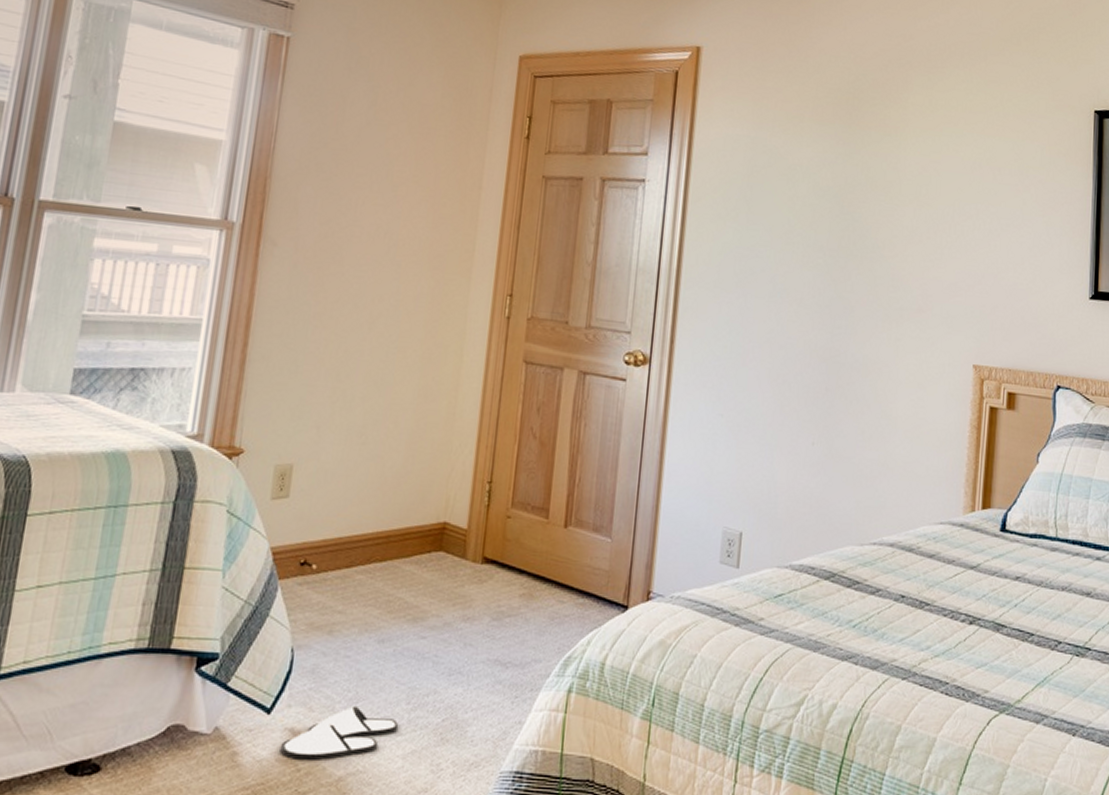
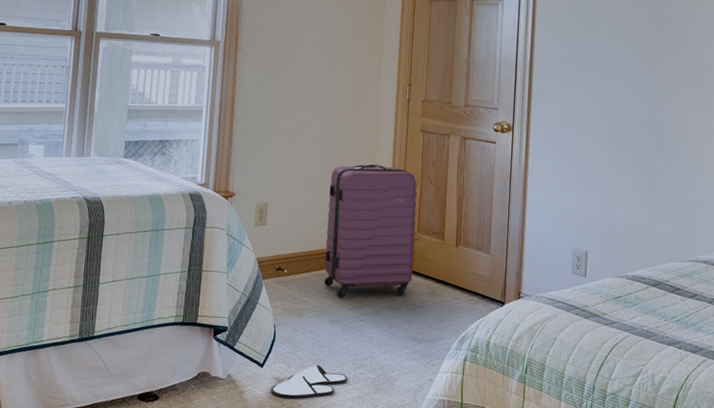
suitcase: none [370,408,514,607] -> present [323,164,417,299]

